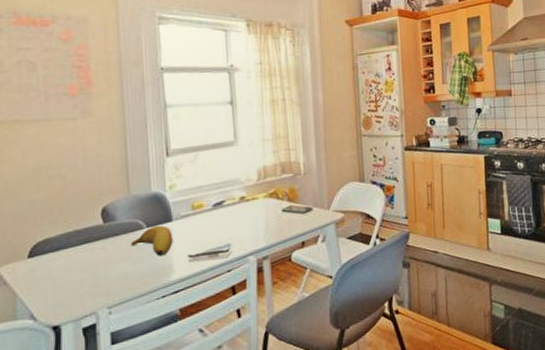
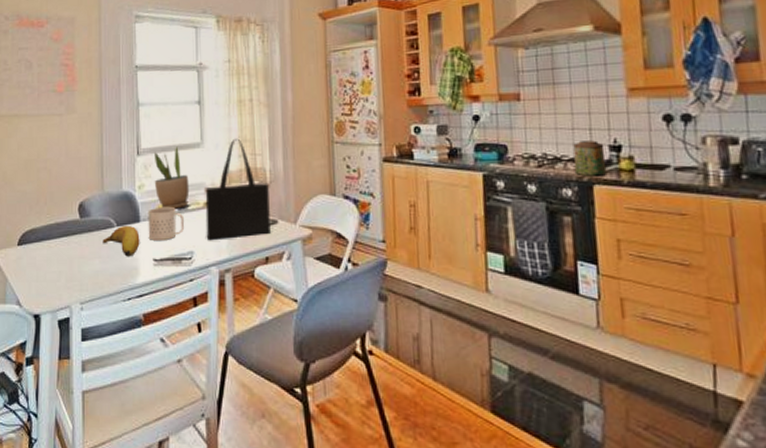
mug: none [180,203,221,238] -> present [148,206,185,242]
potted plant: none [186,146,224,206] -> present [154,147,190,209]
tote bag: none [239,135,306,233] -> present [203,138,271,241]

